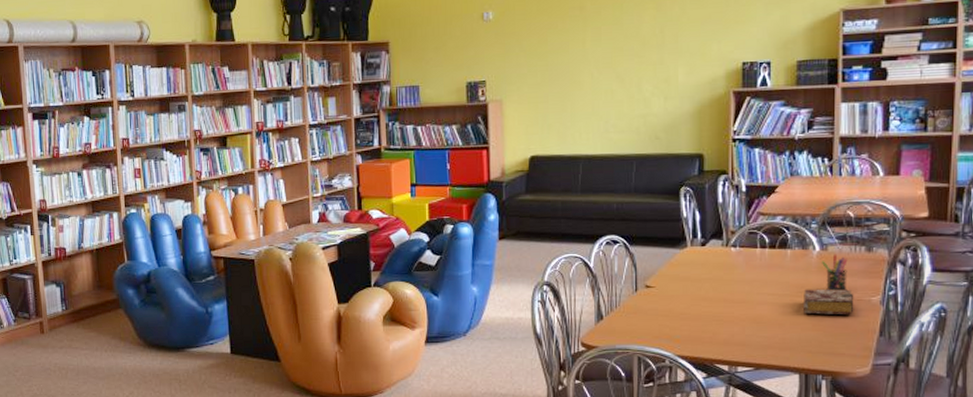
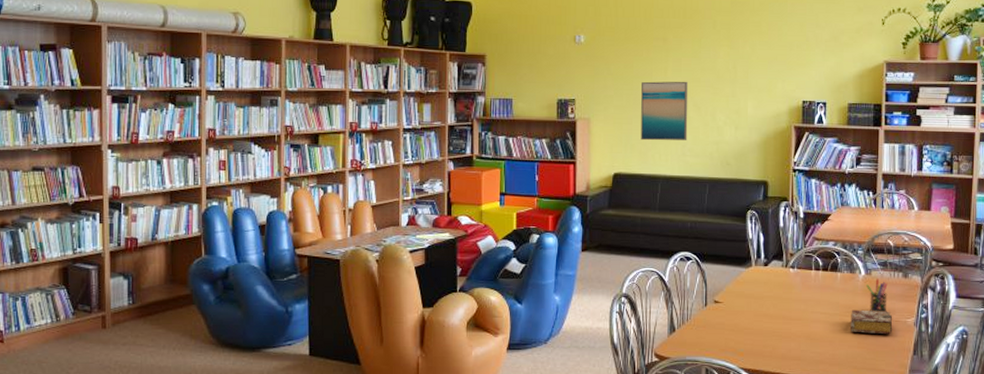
wall art: none [557,51,611,119] -> present [641,81,689,141]

